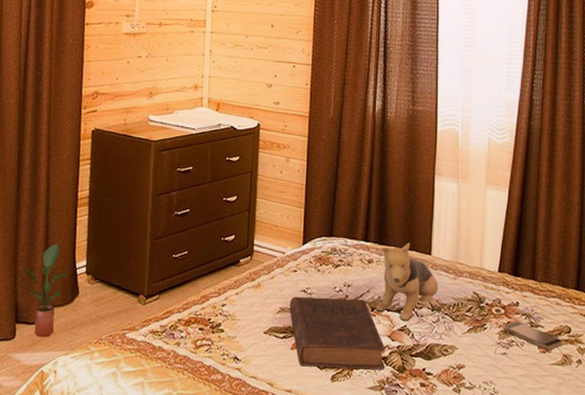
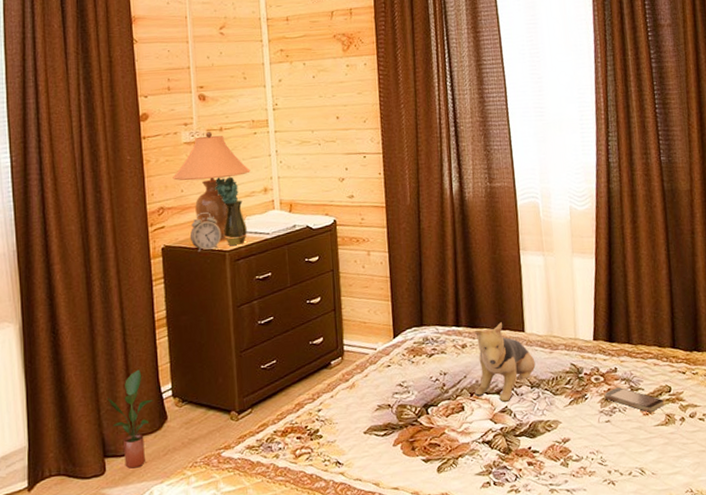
table lamp: none [110,24,184,132] -> present [172,131,250,242]
alarm clock: none [119,102,150,138] -> present [189,212,222,251]
vase: none [148,70,174,137] -> present [215,176,247,246]
book: present [289,296,386,370] -> none [386,386,491,462]

